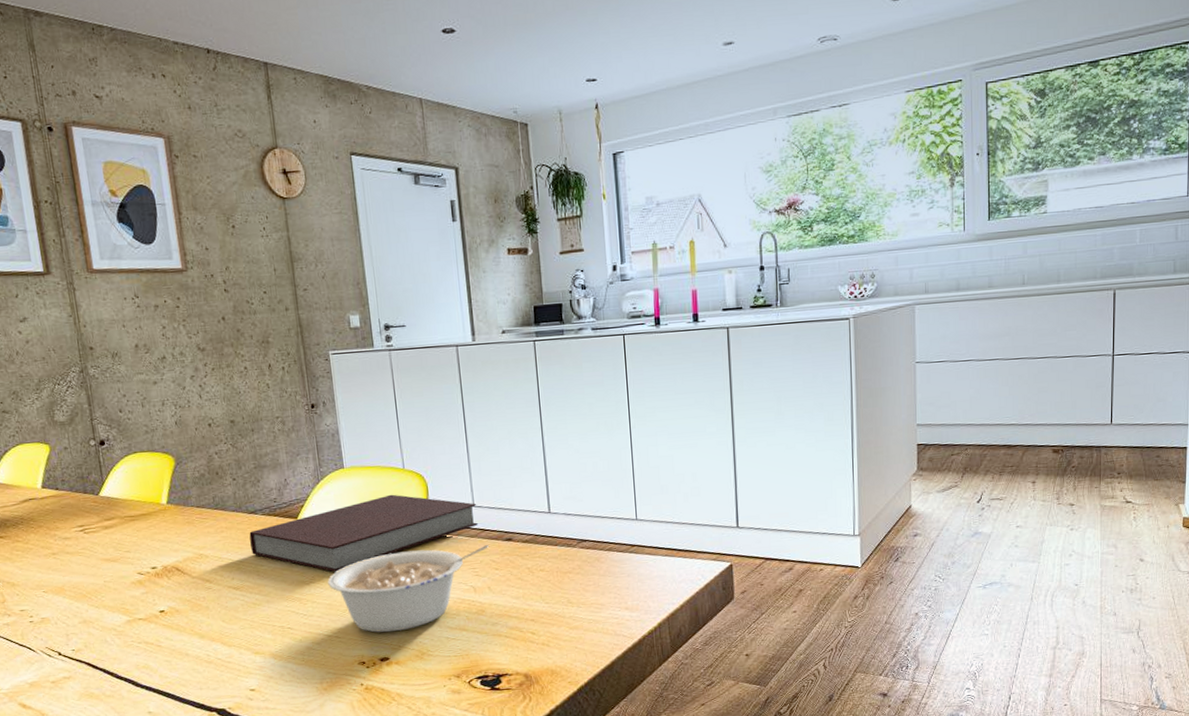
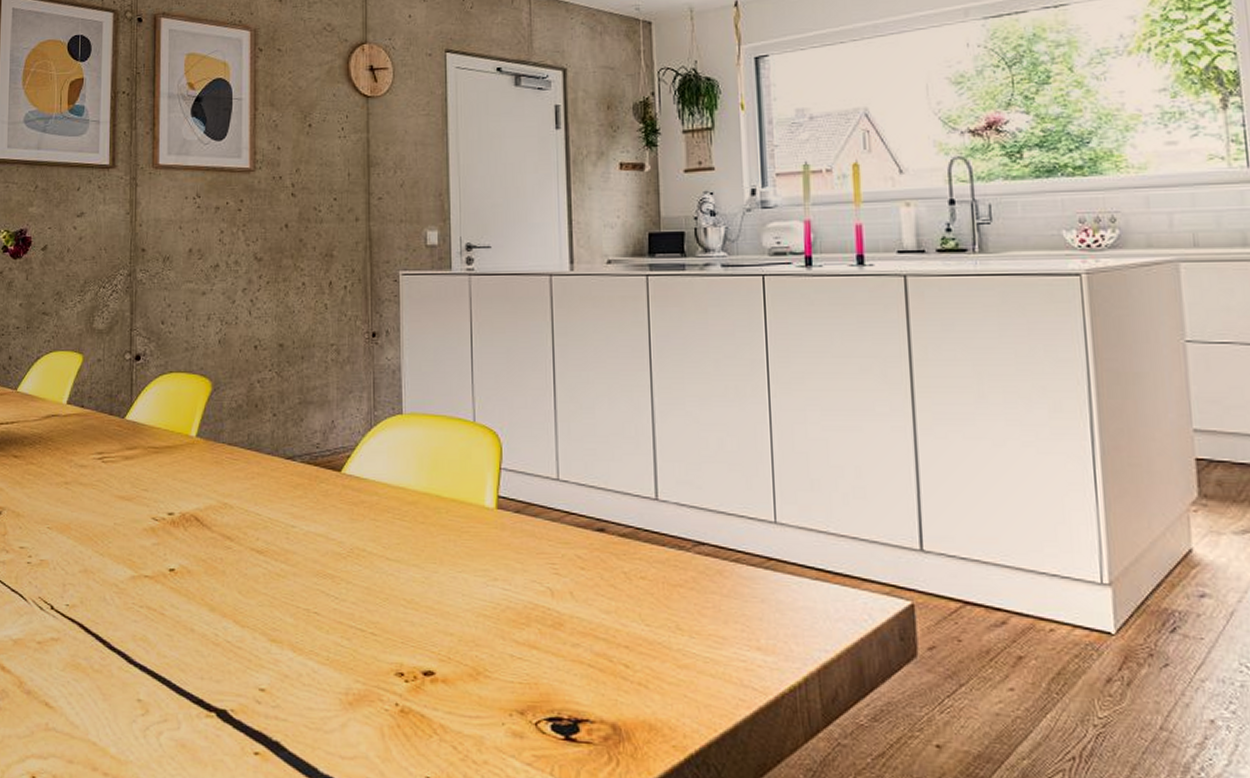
notebook: present [249,494,479,572] -> none [283,453,563,546]
legume: present [328,545,490,633] -> none [369,529,575,637]

